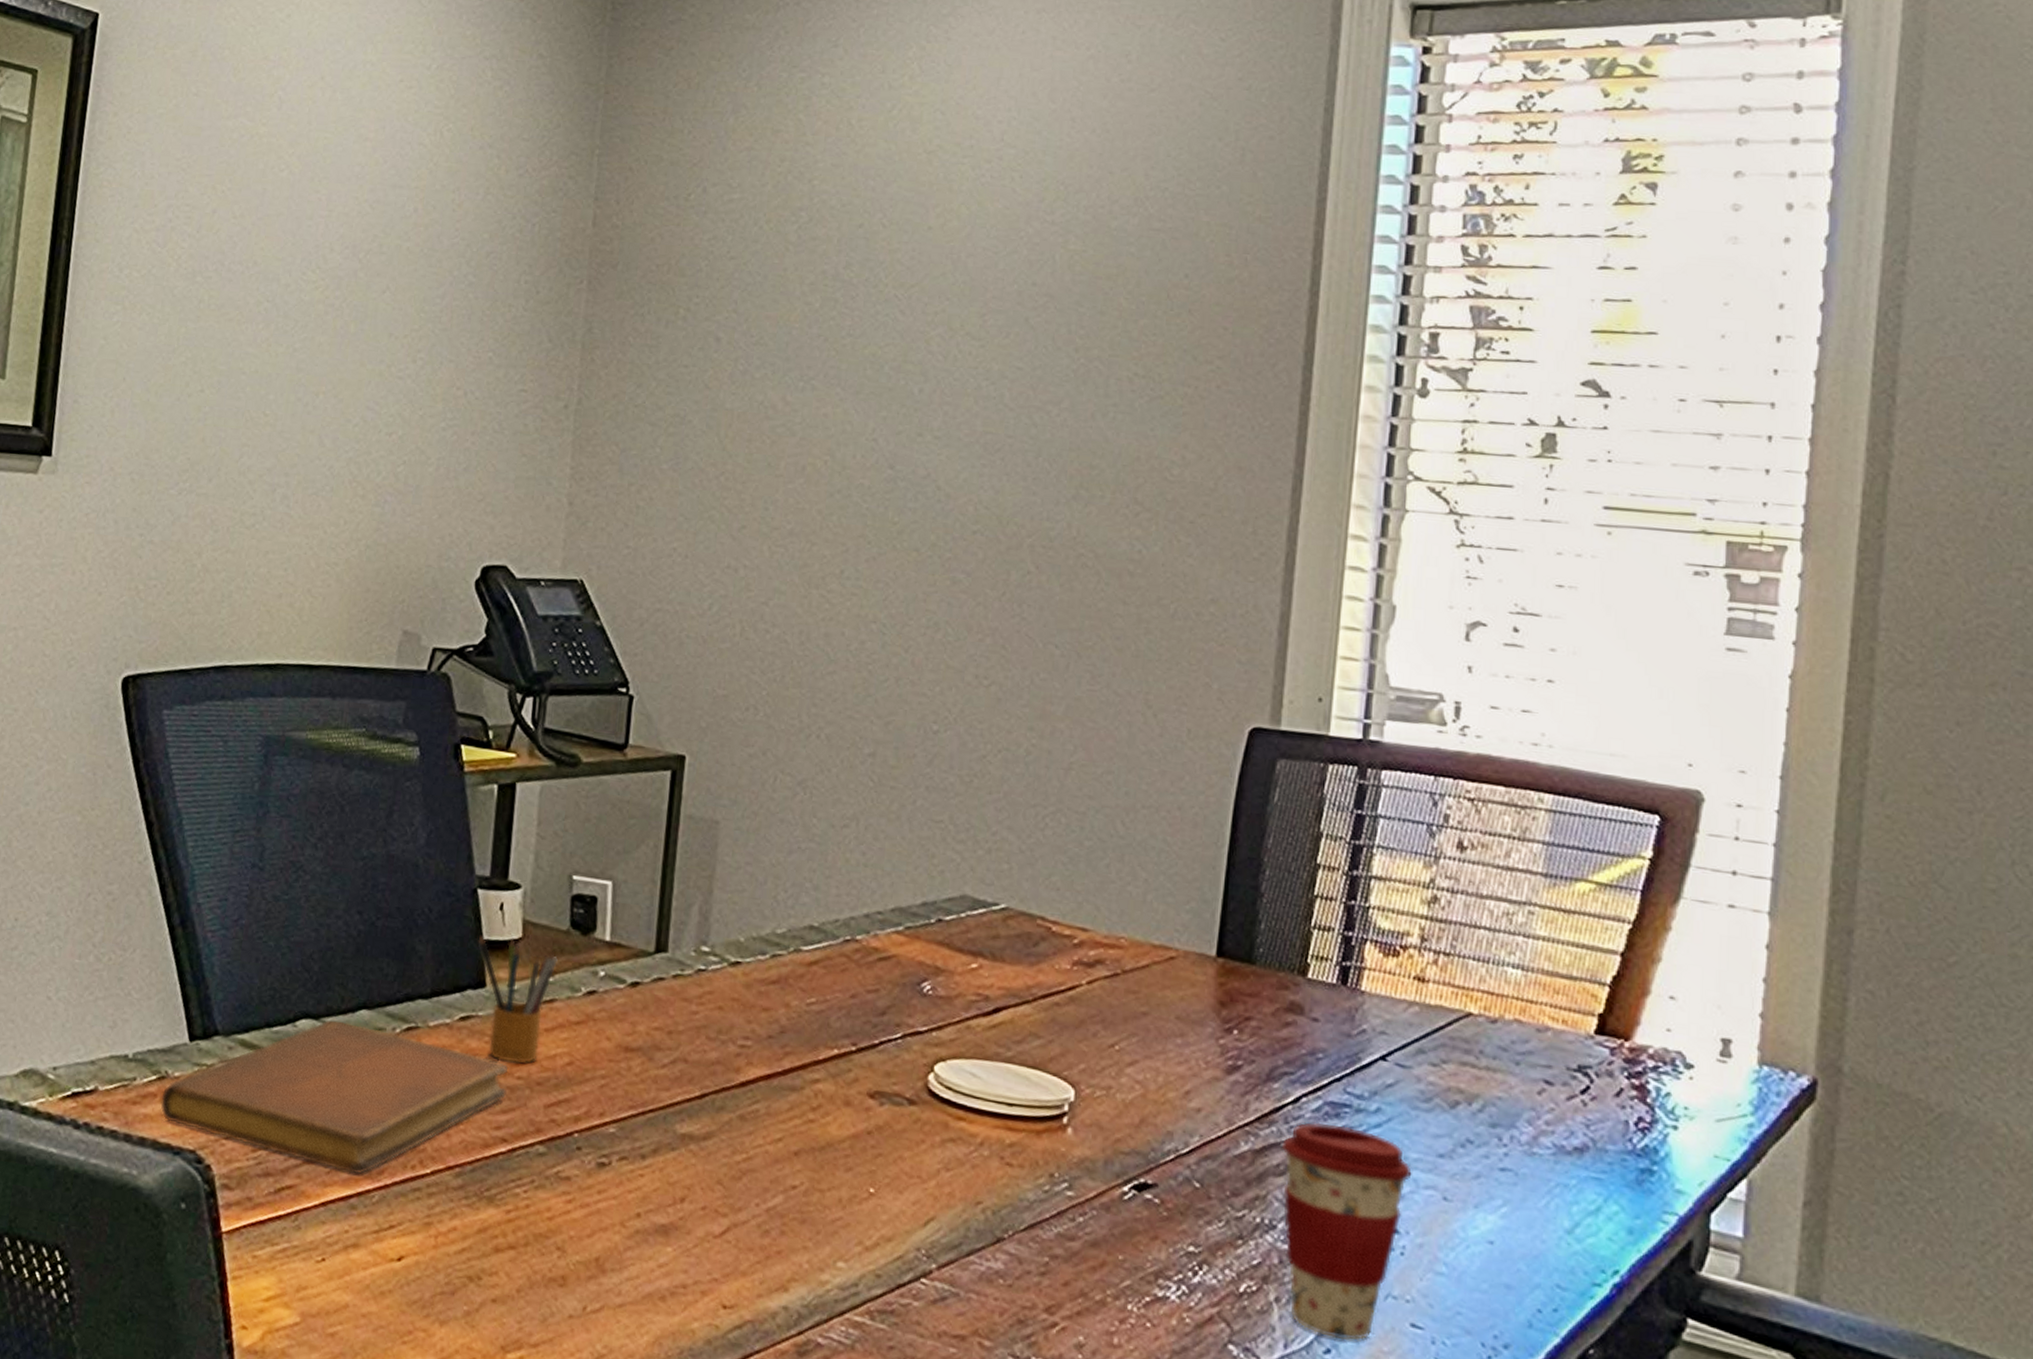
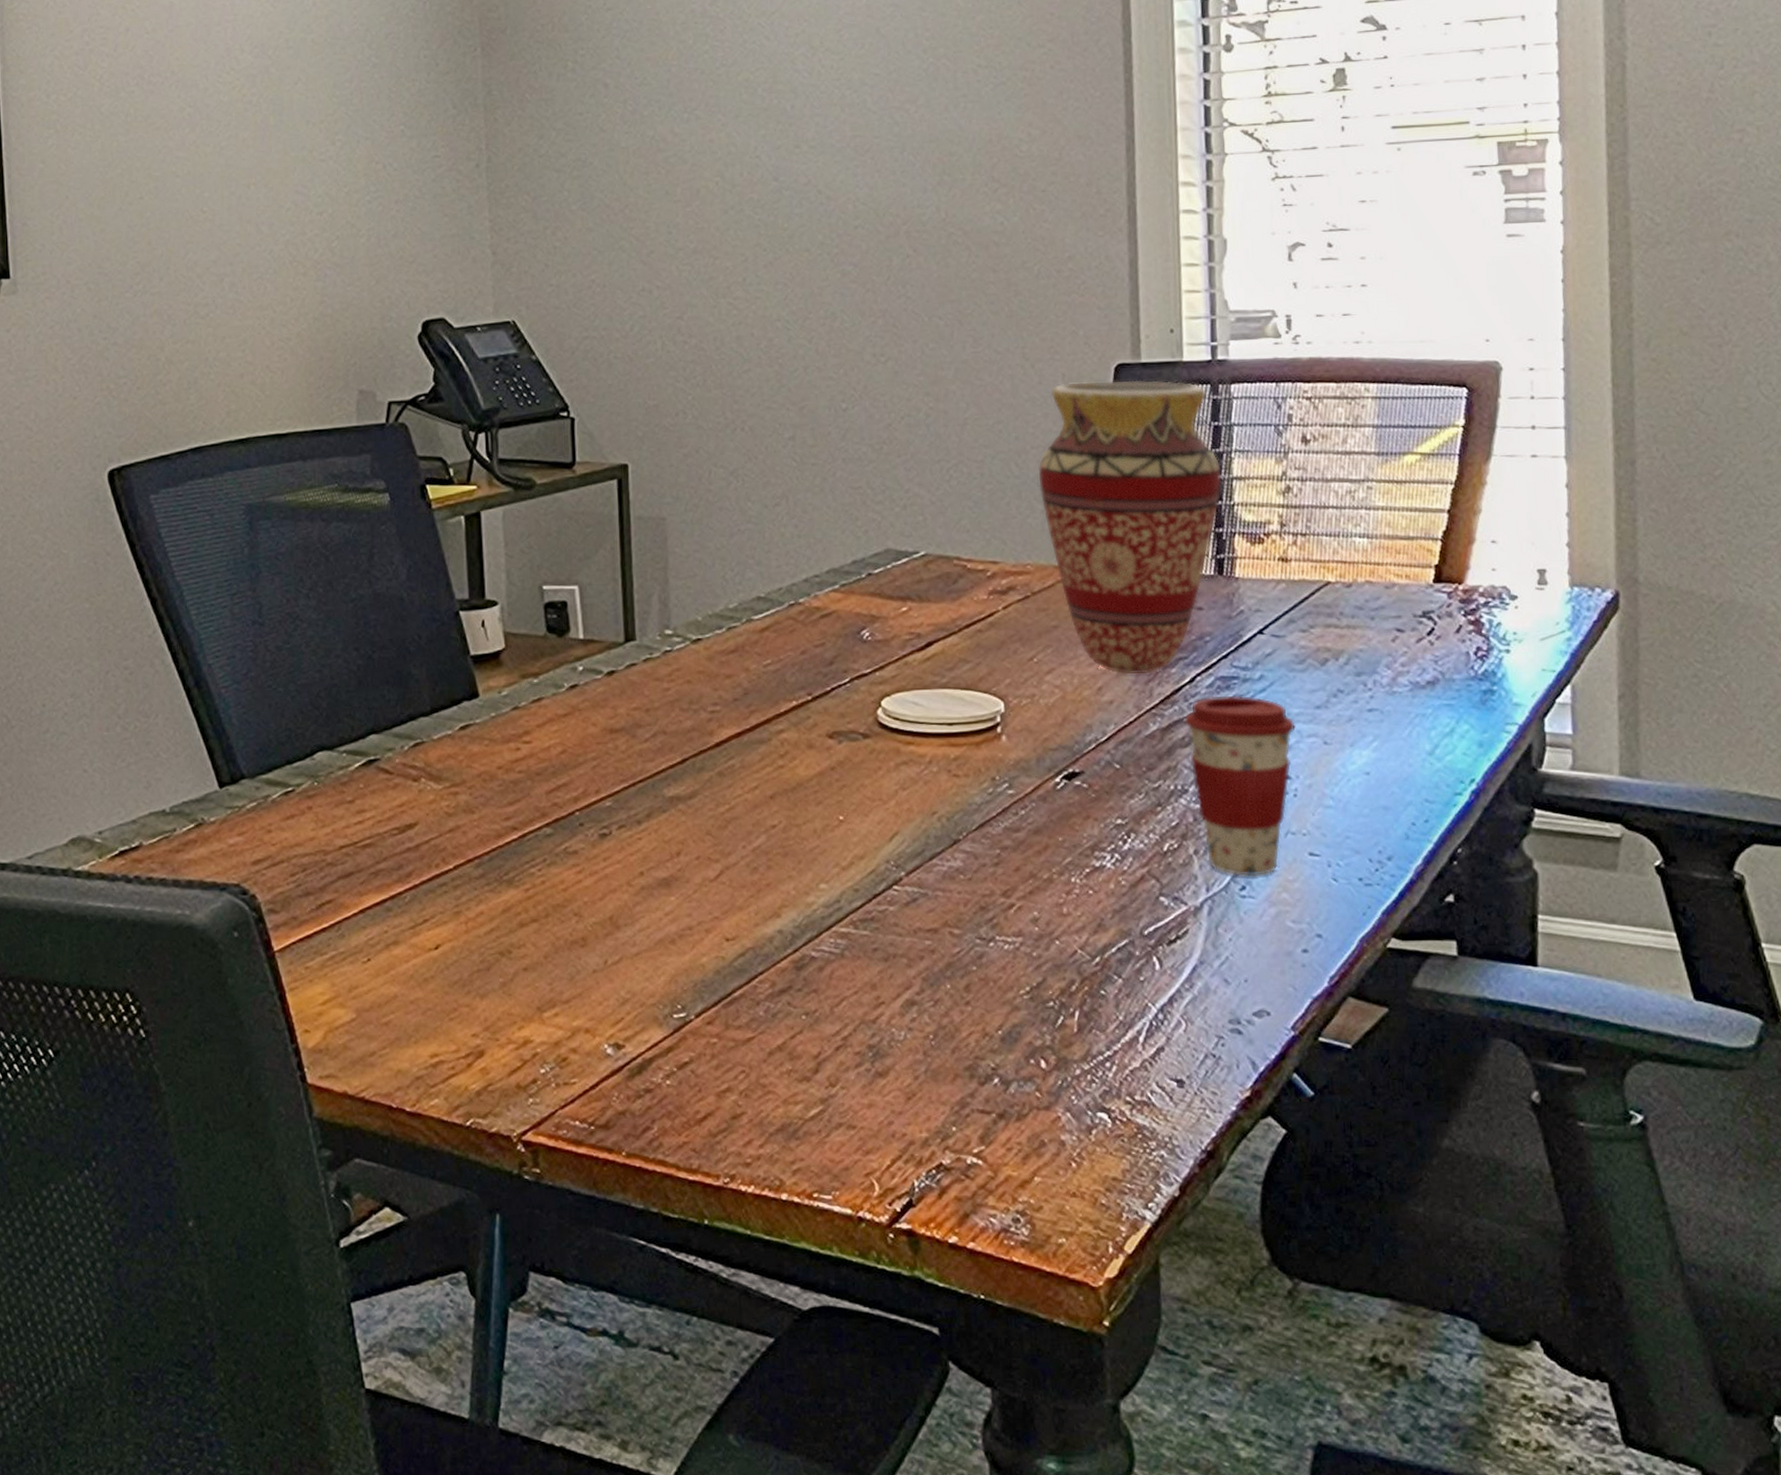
notebook: present [160,1019,507,1174] -> none [201,748,511,881]
pencil box: present [478,933,558,1064] -> none [466,649,540,761]
vase: none [1145,740,1359,1085] -> present [1038,380,1222,675]

